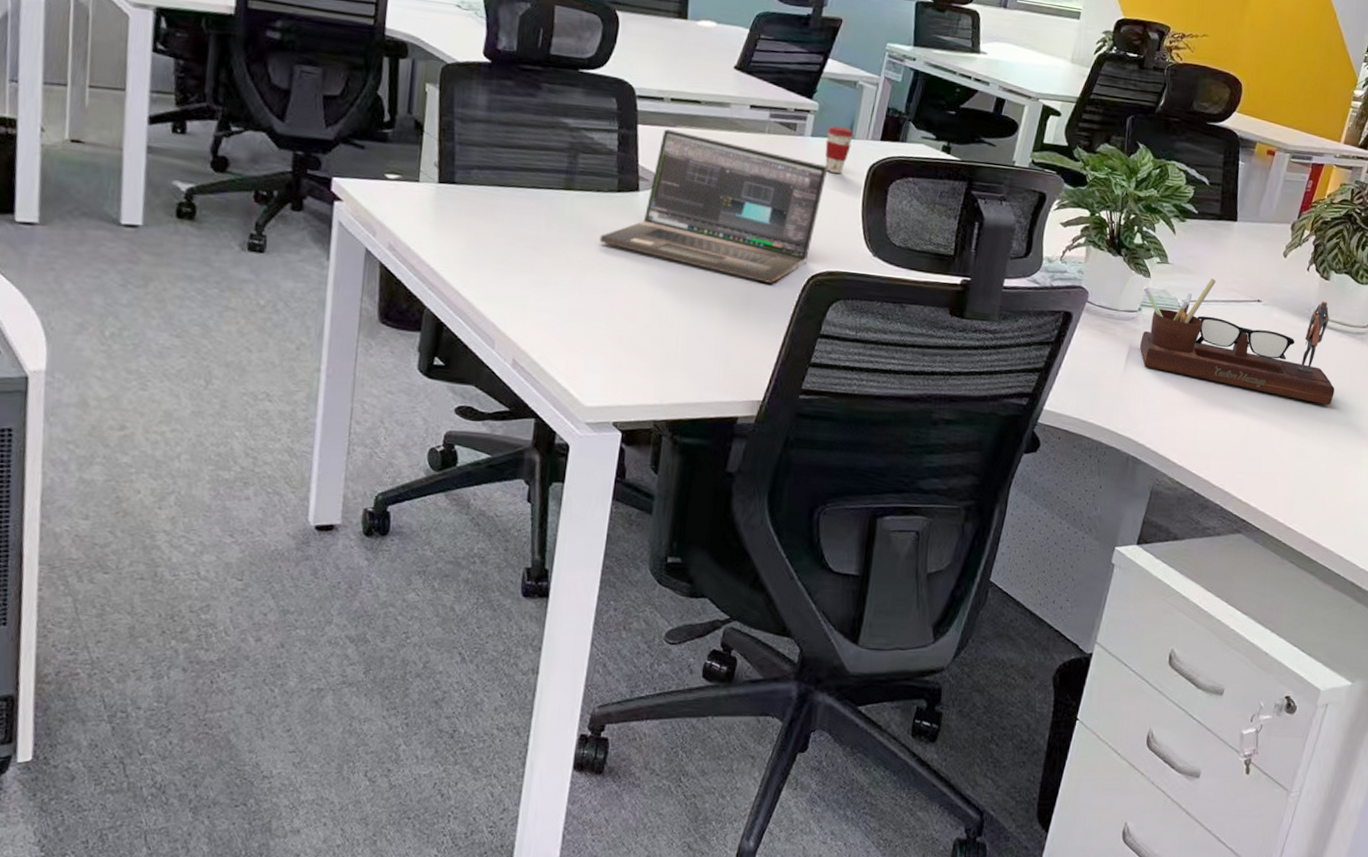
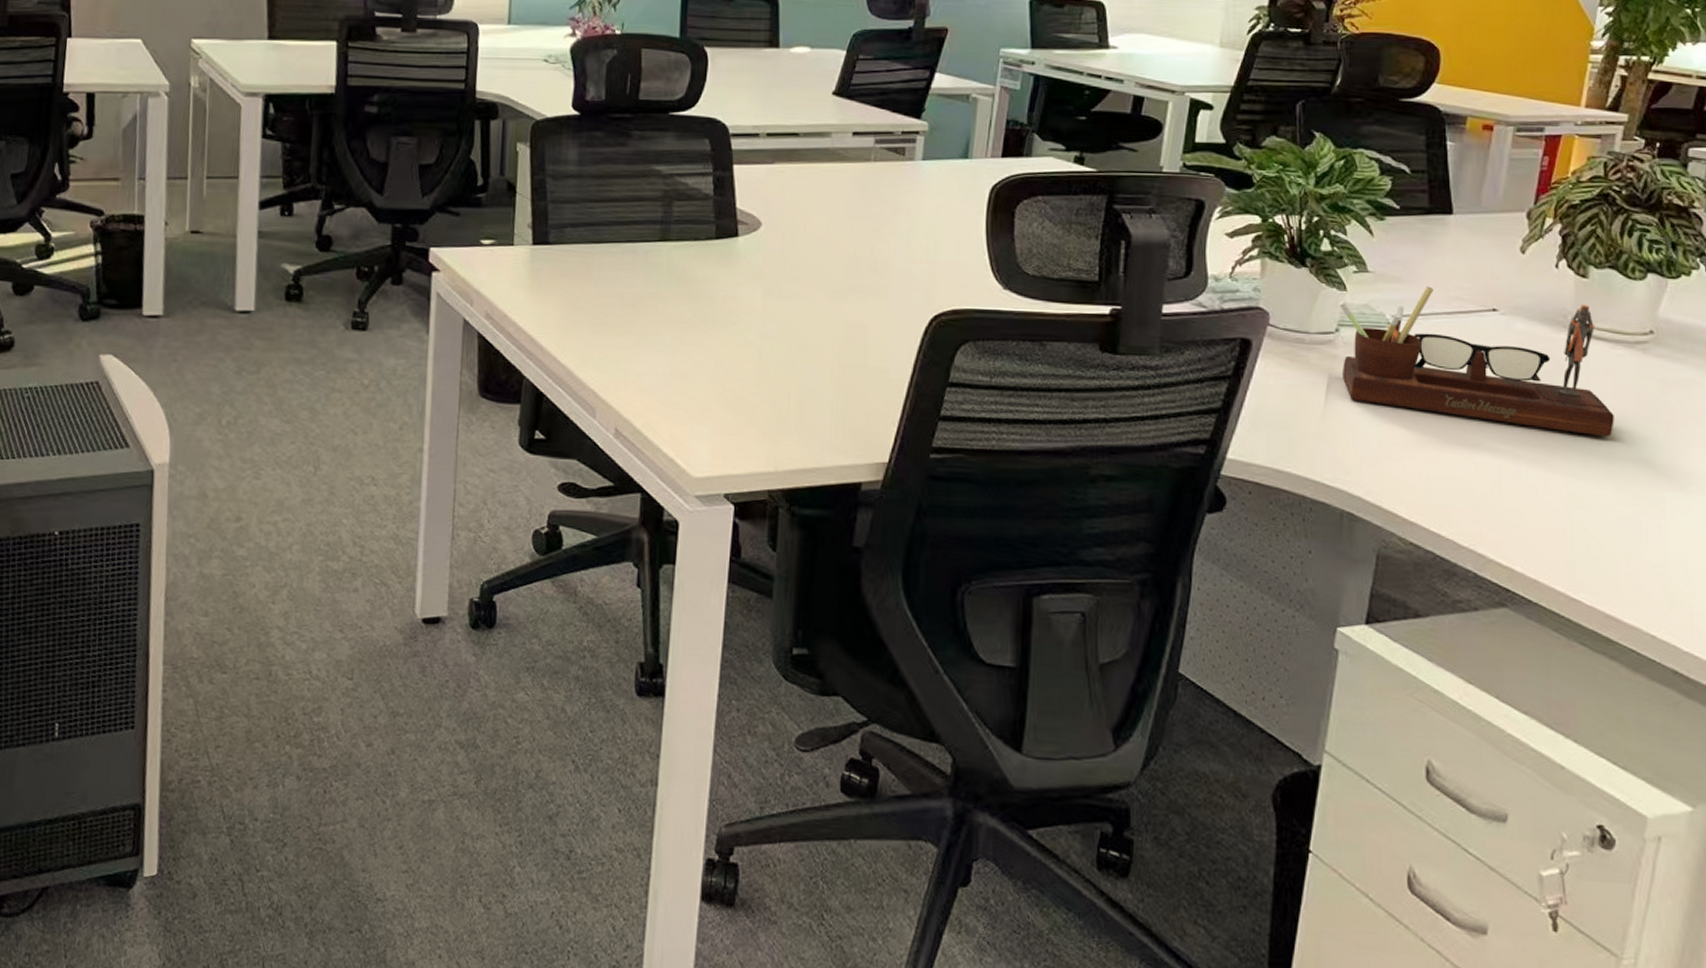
laptop: present [599,129,828,283] -> none [699,167,944,328]
coffee cup: present [825,126,855,174] -> none [939,146,971,198]

